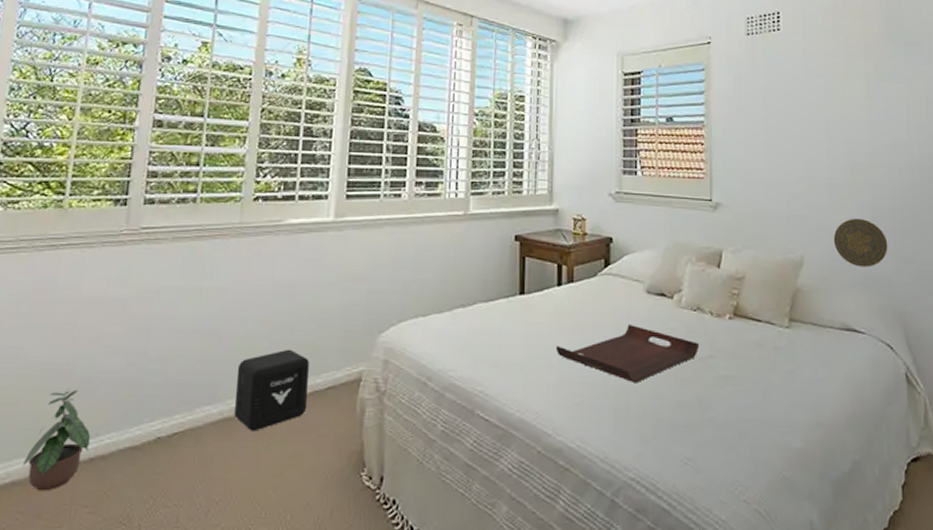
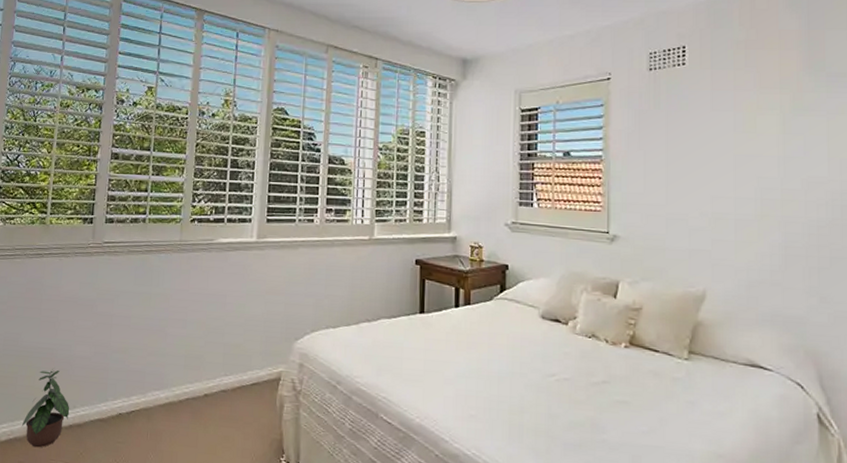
air purifier: present [234,349,309,432] -> none [177,348,237,416]
serving tray: present [555,325,700,382] -> none [453,347,594,401]
decorative plate: present [833,218,888,267] -> none [739,254,801,305]

